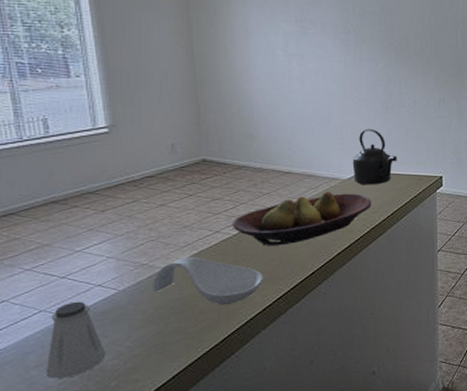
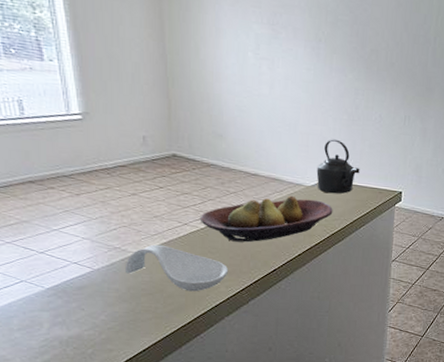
saltshaker: present [45,301,106,379] -> none [28,275,83,342]

